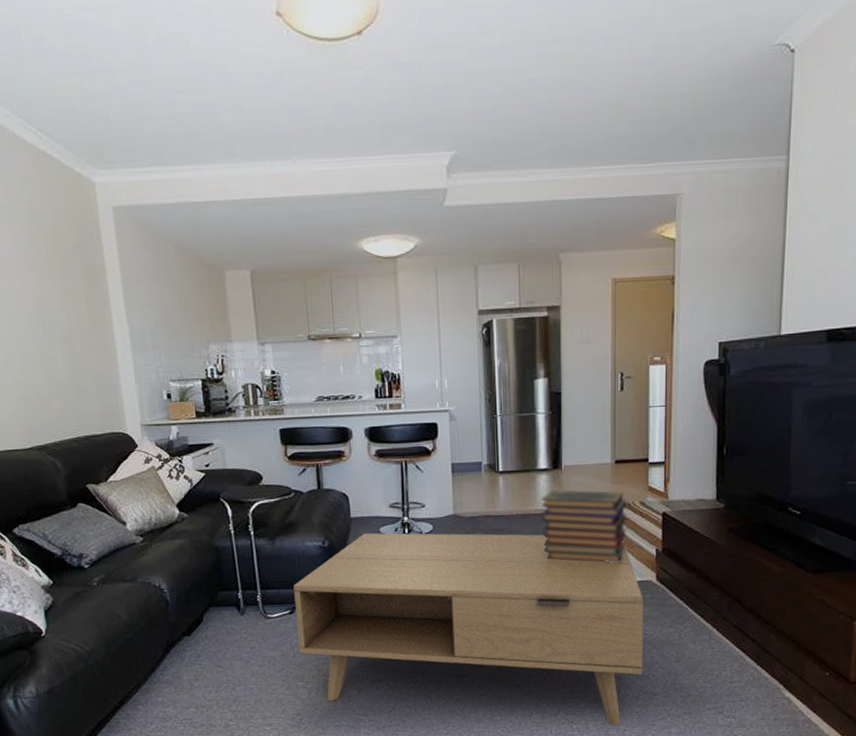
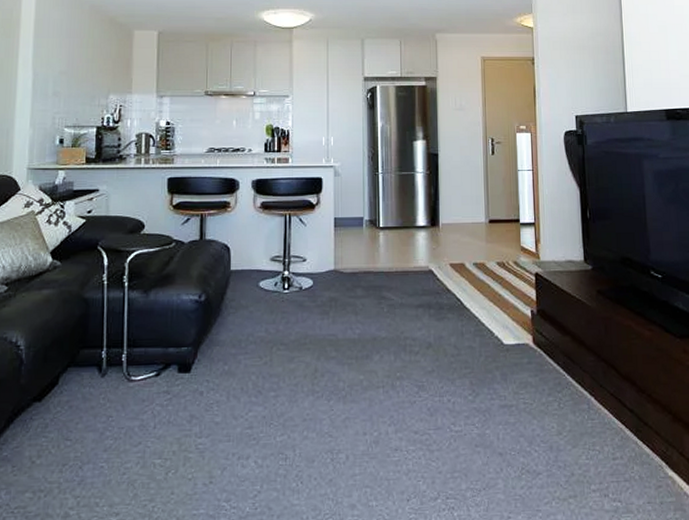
coffee table: present [293,532,644,725] -> none [161,287,524,512]
book stack: present [541,489,628,564] -> none [420,246,502,325]

